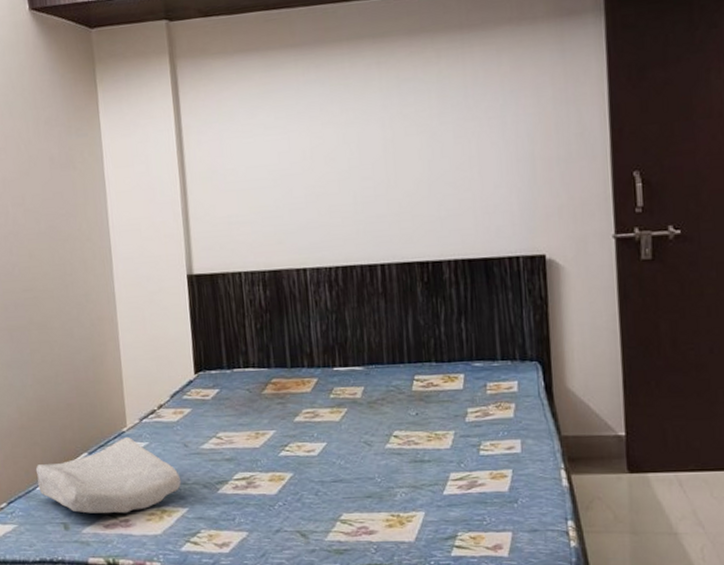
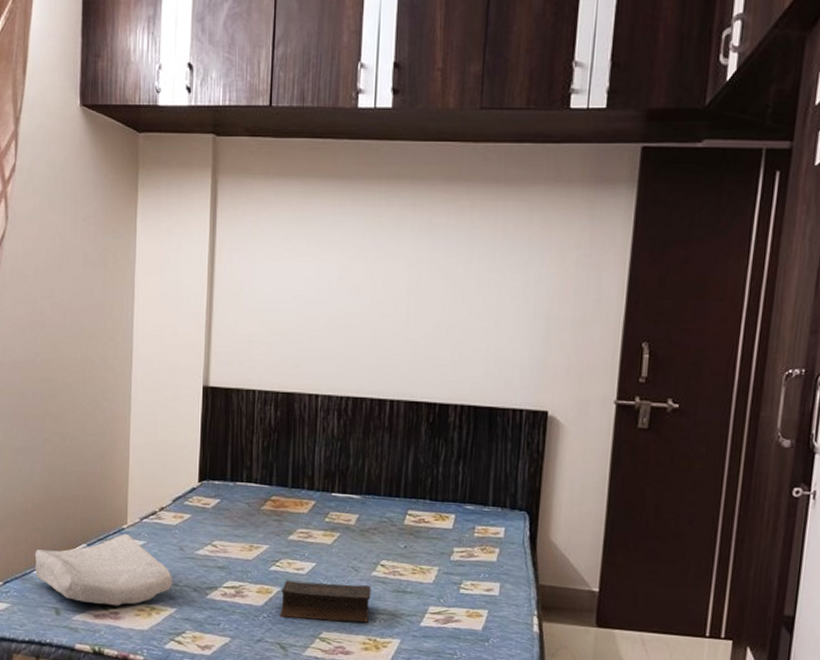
book: none [294,460,389,505] -> present [279,581,371,623]

